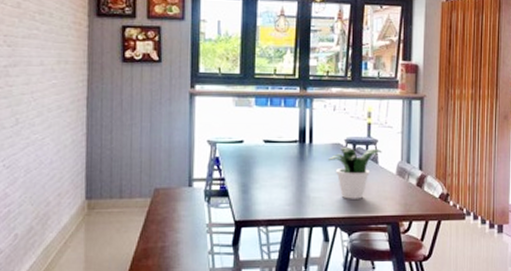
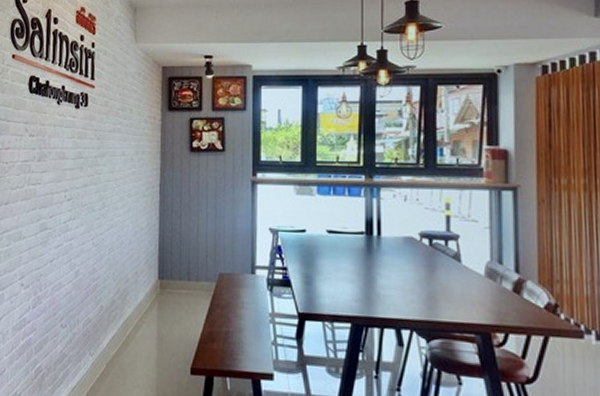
potted plant: present [328,148,382,199] -> none [400,242,465,302]

